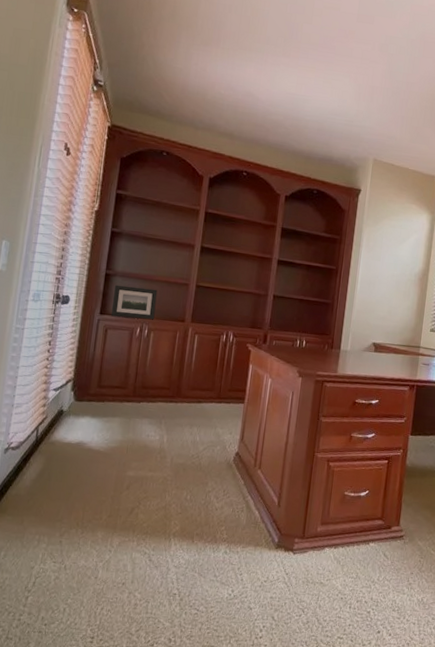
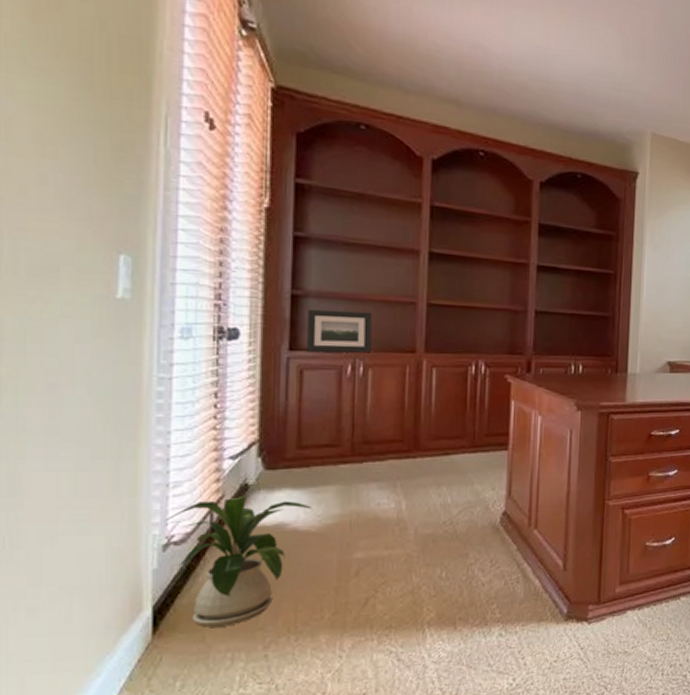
house plant: none [9,418,103,515] -> present [166,495,312,627]

